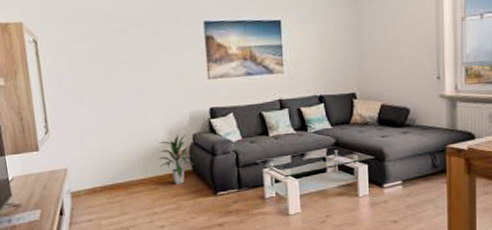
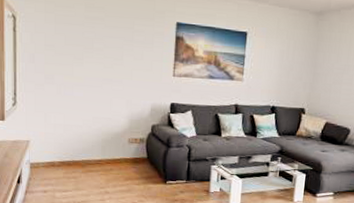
indoor plant: present [157,134,194,184] -> none [116,123,149,169]

